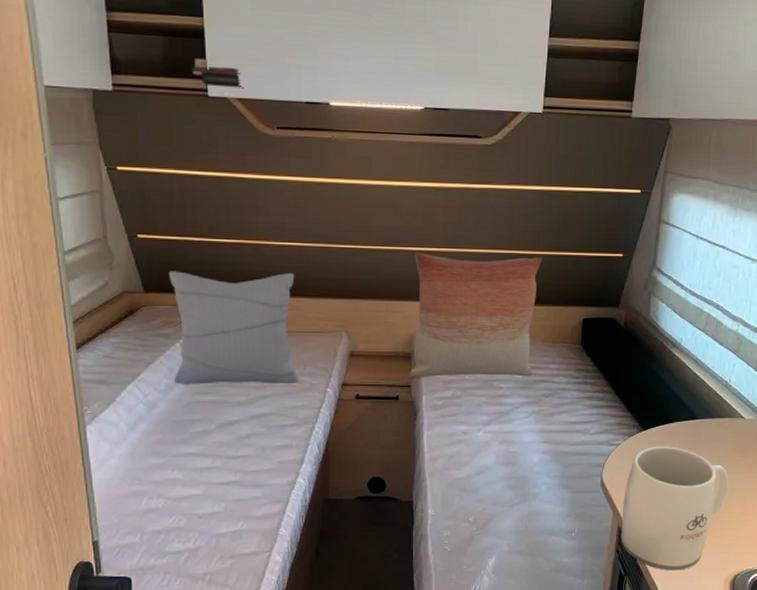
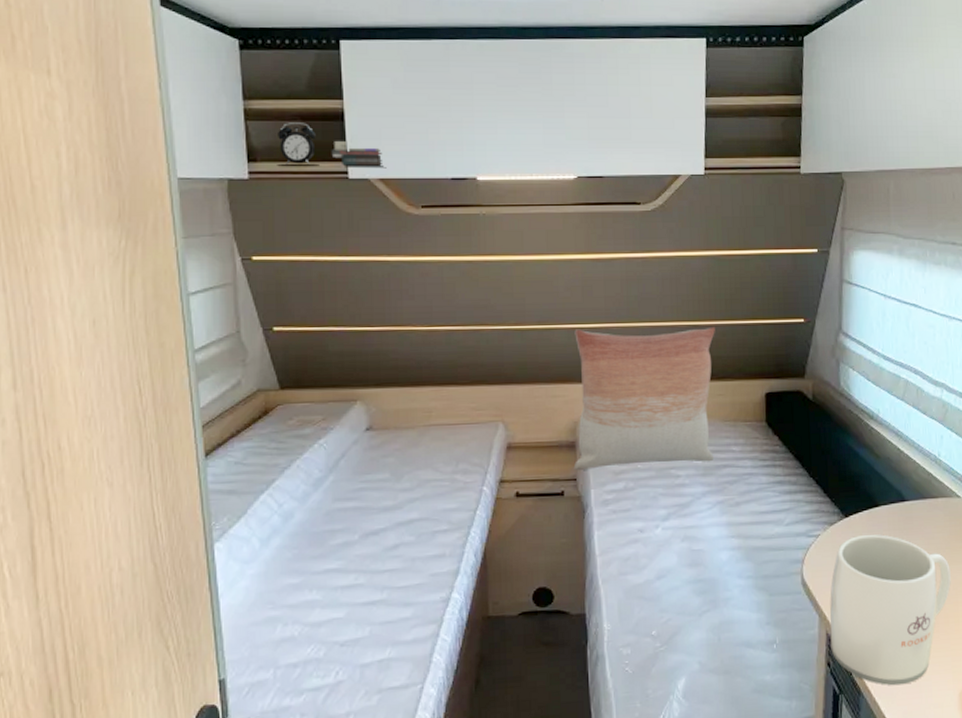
alarm clock: none [139,37,180,83] -> present [277,123,319,167]
pillow: present [168,271,299,385] -> none [306,359,452,491]

